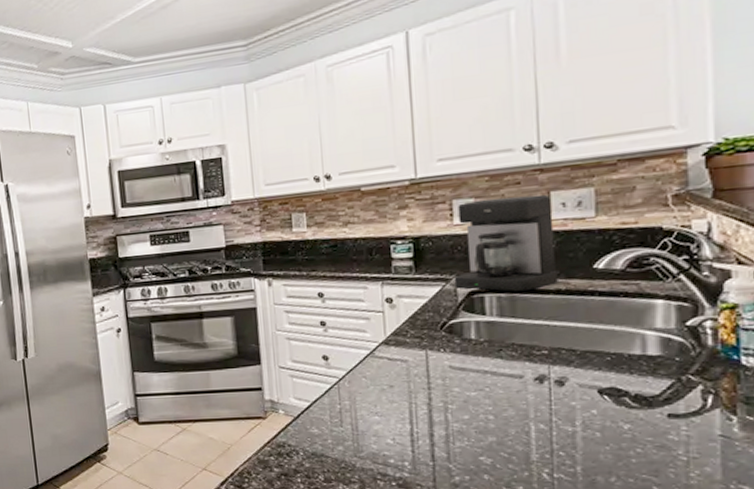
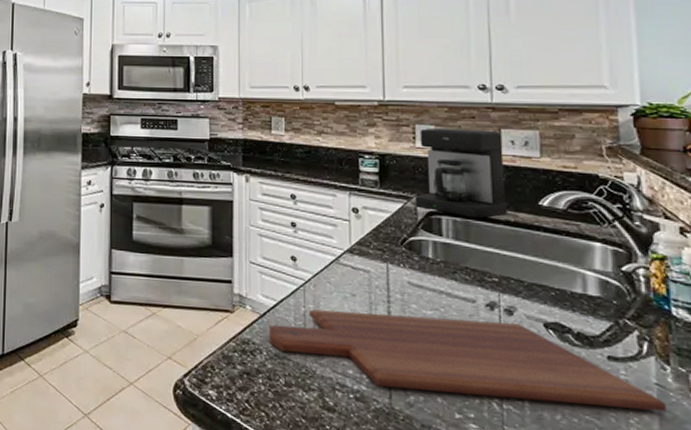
cutting board: none [305,394,730,472] -> present [270,309,666,412]

